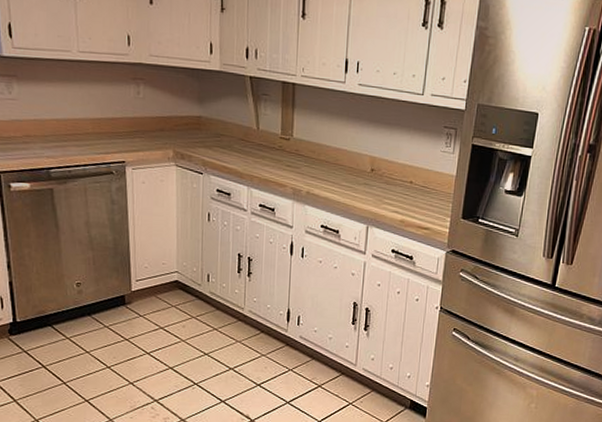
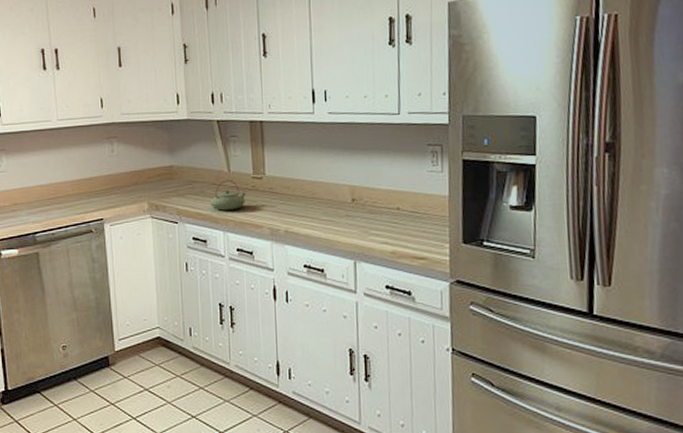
teapot: none [236,136,273,167] -> present [209,179,246,211]

